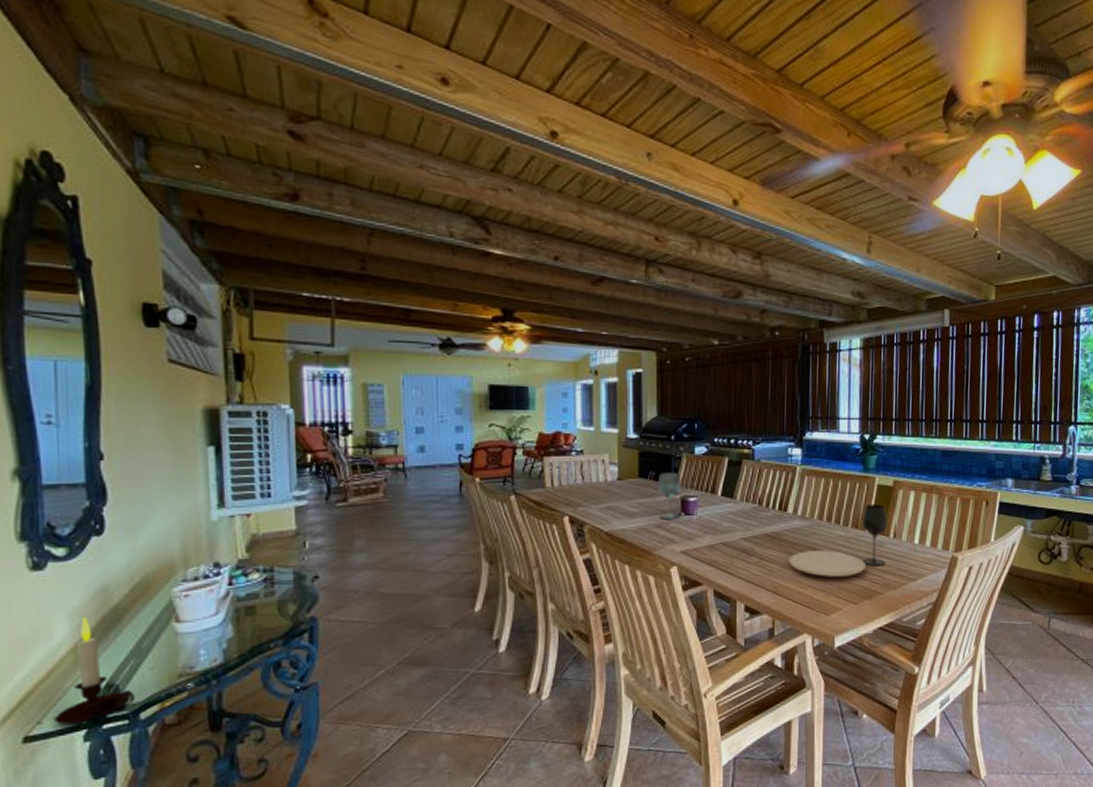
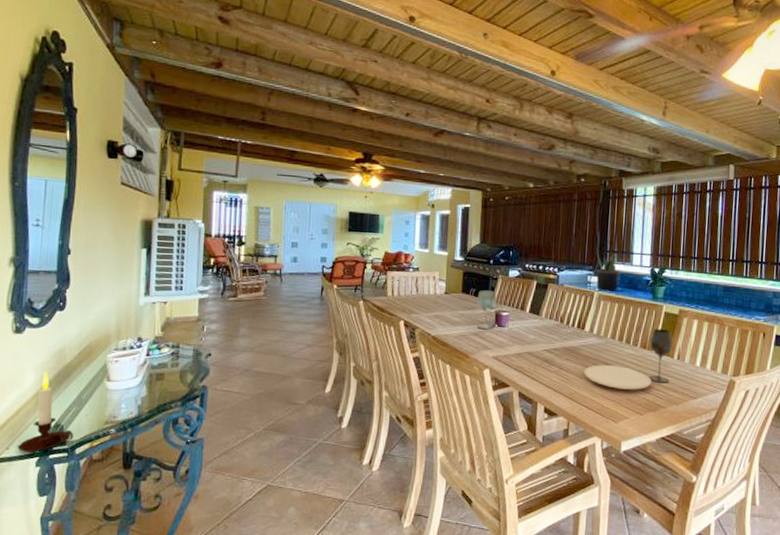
planter: none [797,421,825,464] -> present [596,253,620,291]

